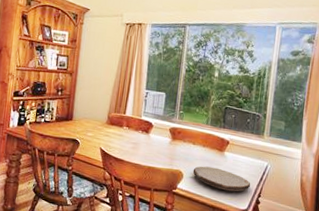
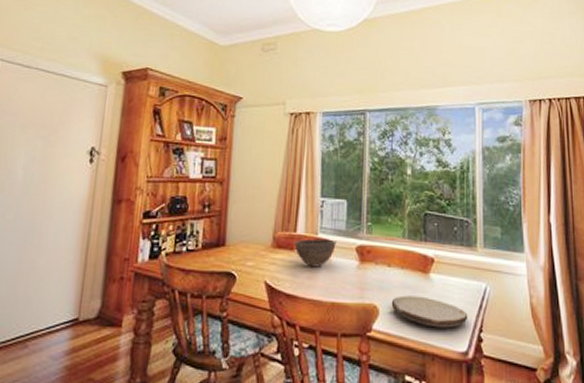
bowl: none [123,119,155,141] -> present [294,238,336,267]

